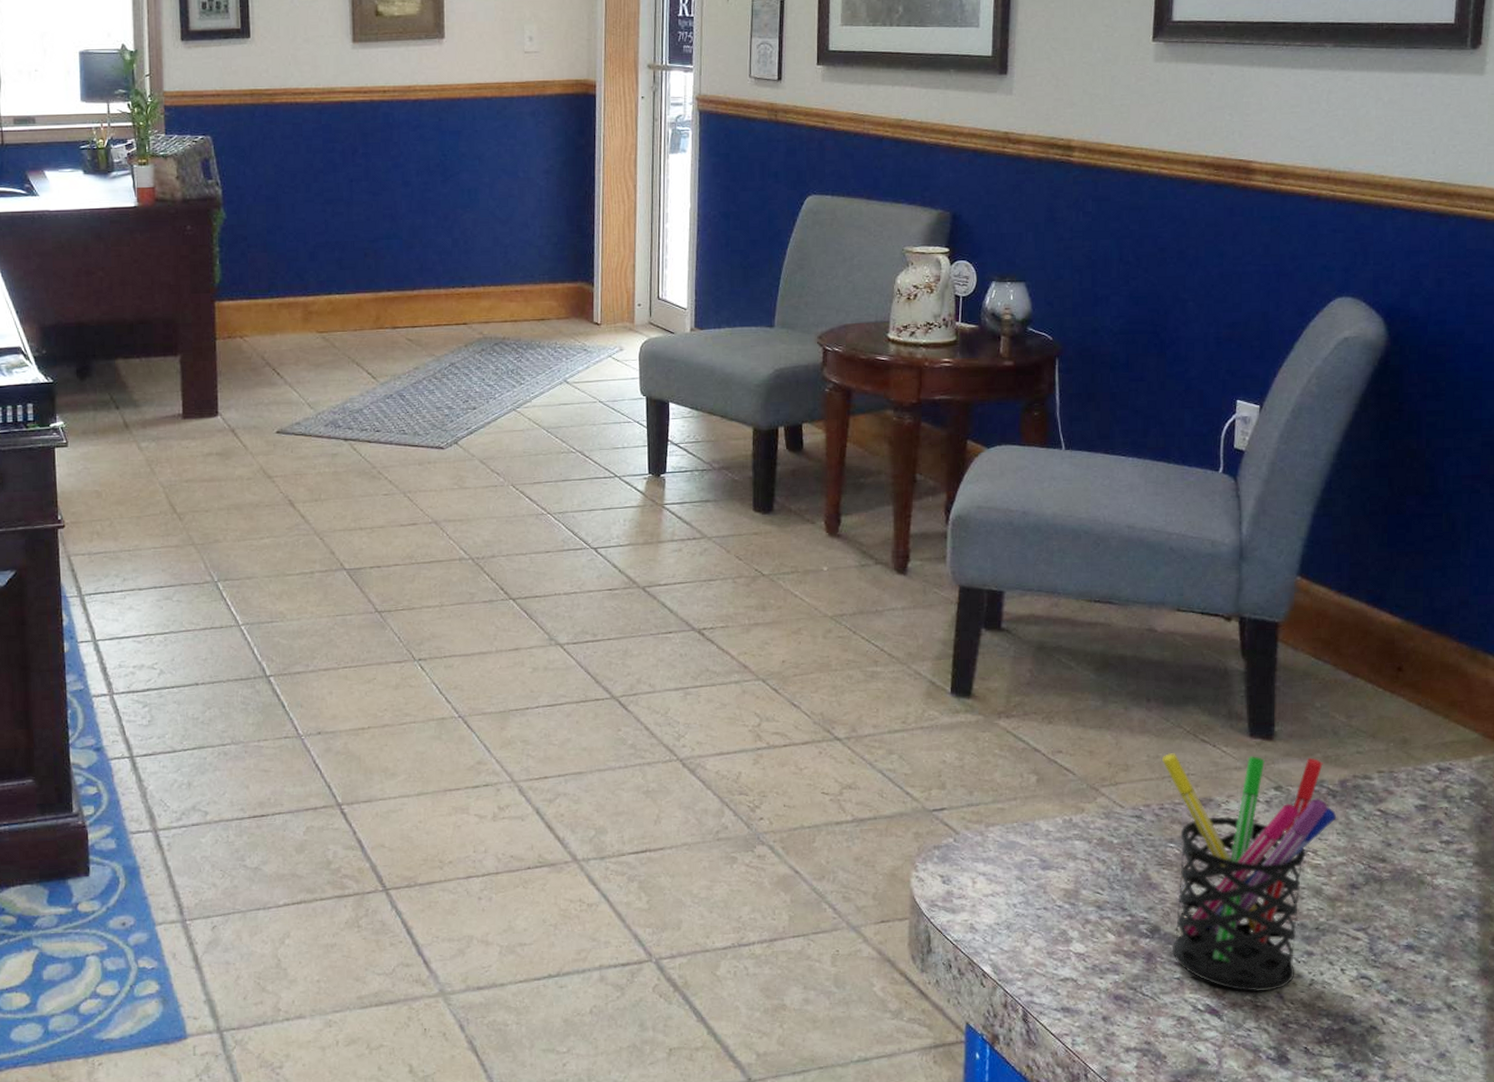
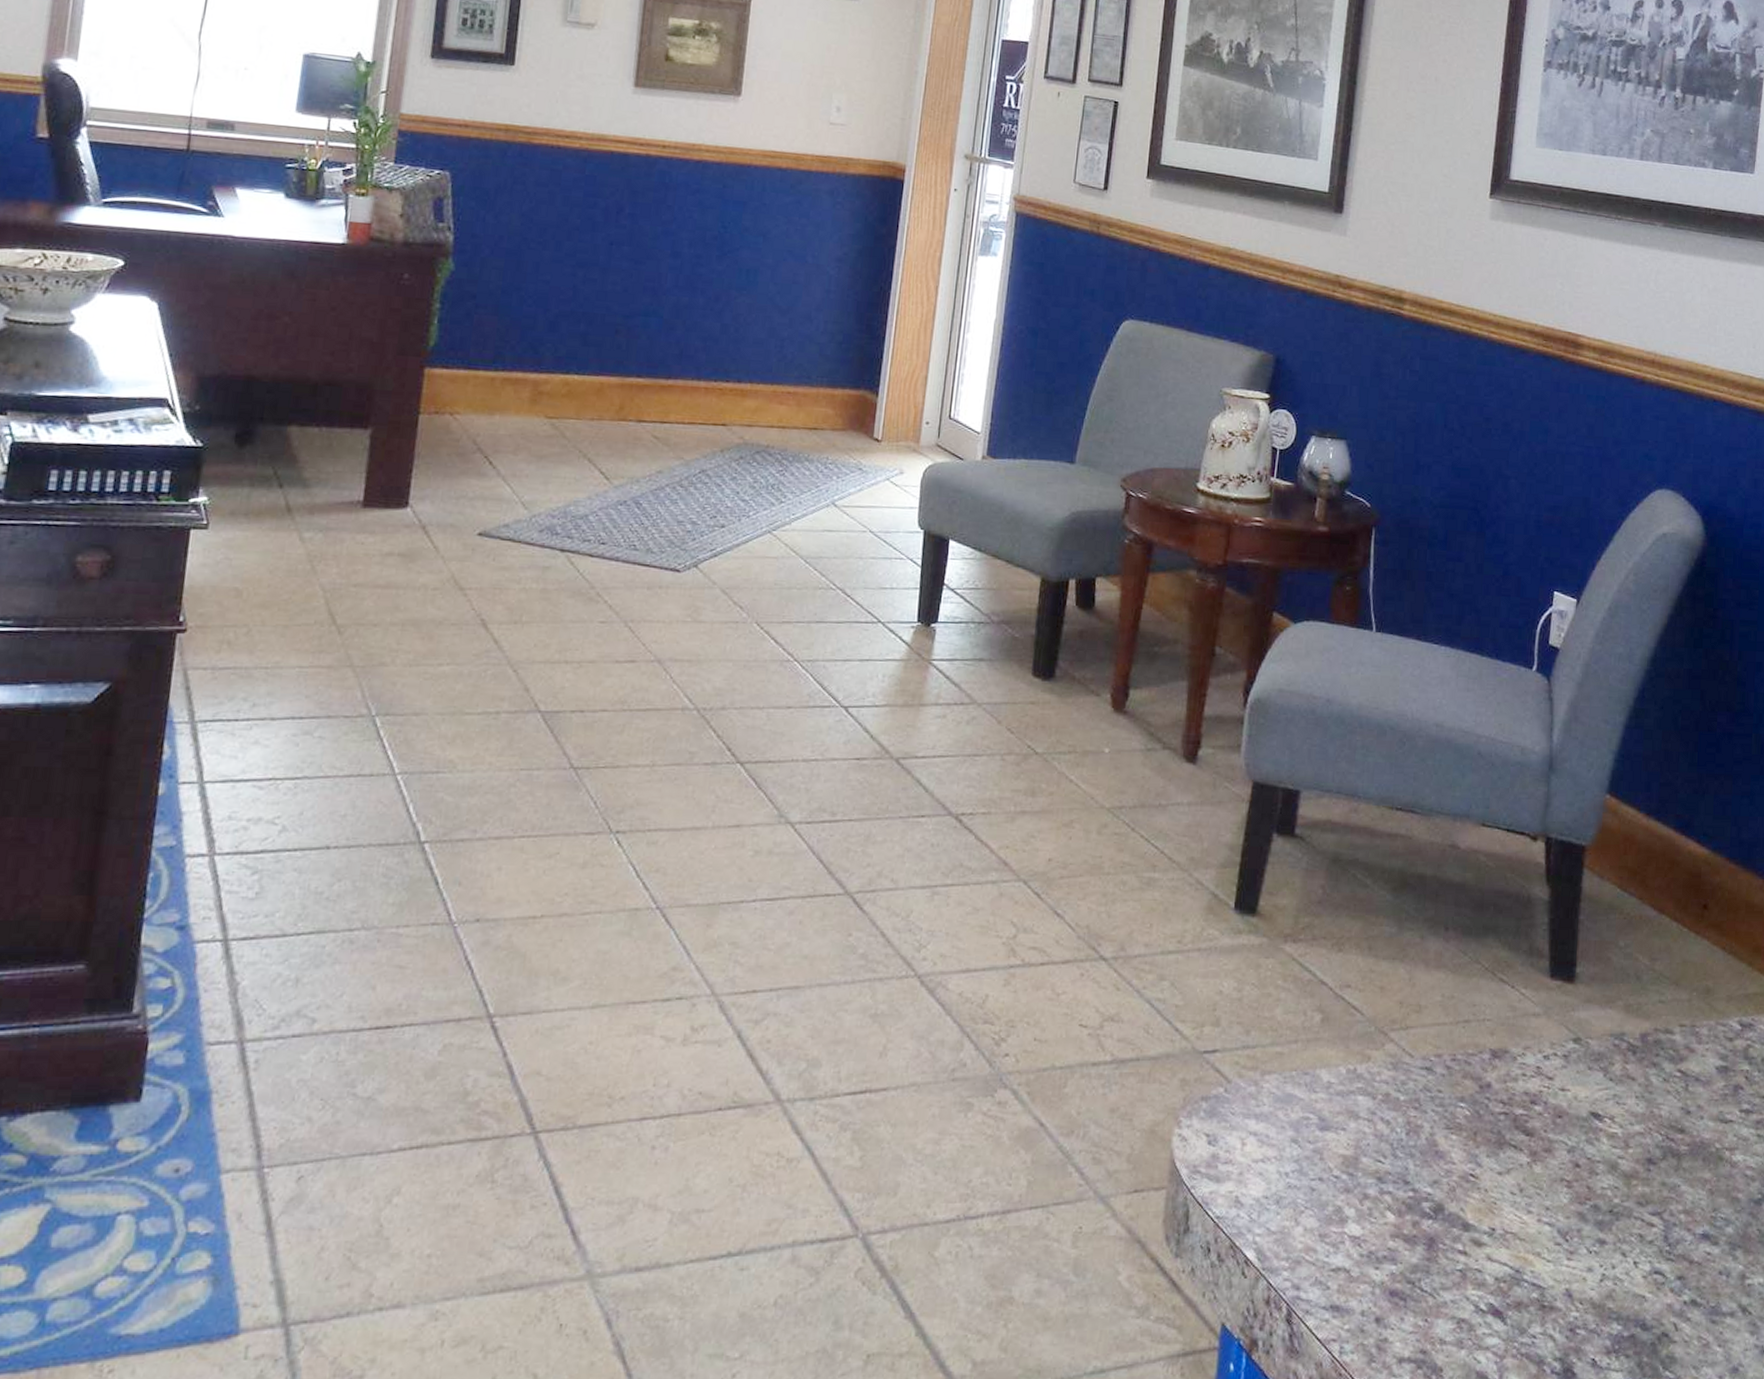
pen holder: present [1162,753,1337,992] -> none [1456,993,1636,1288]

